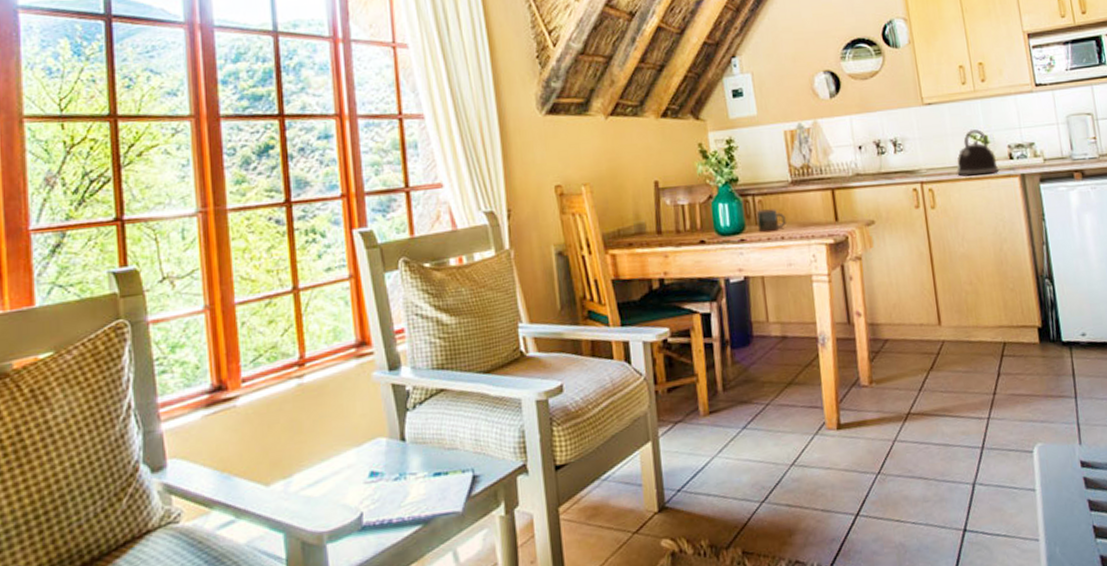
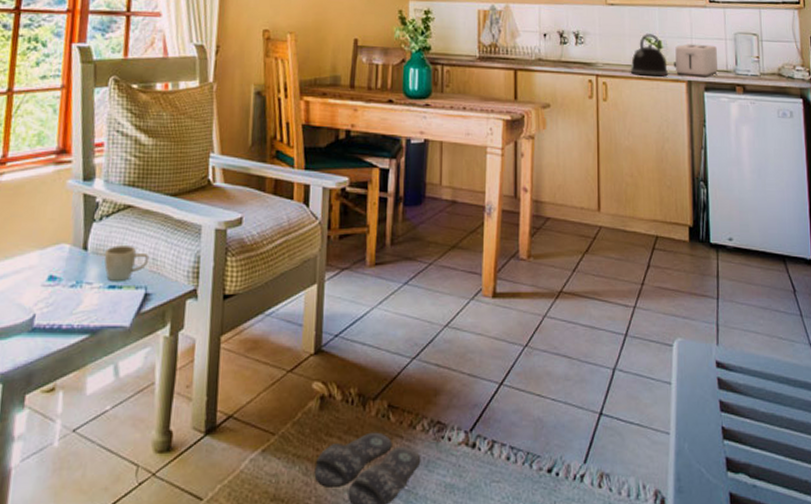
mug: none [423,430,472,470] -> present [104,245,150,283]
mug: present [756,209,786,233] -> none [443,79,469,102]
toaster: none [1003,132,1052,171] -> present [673,43,717,79]

